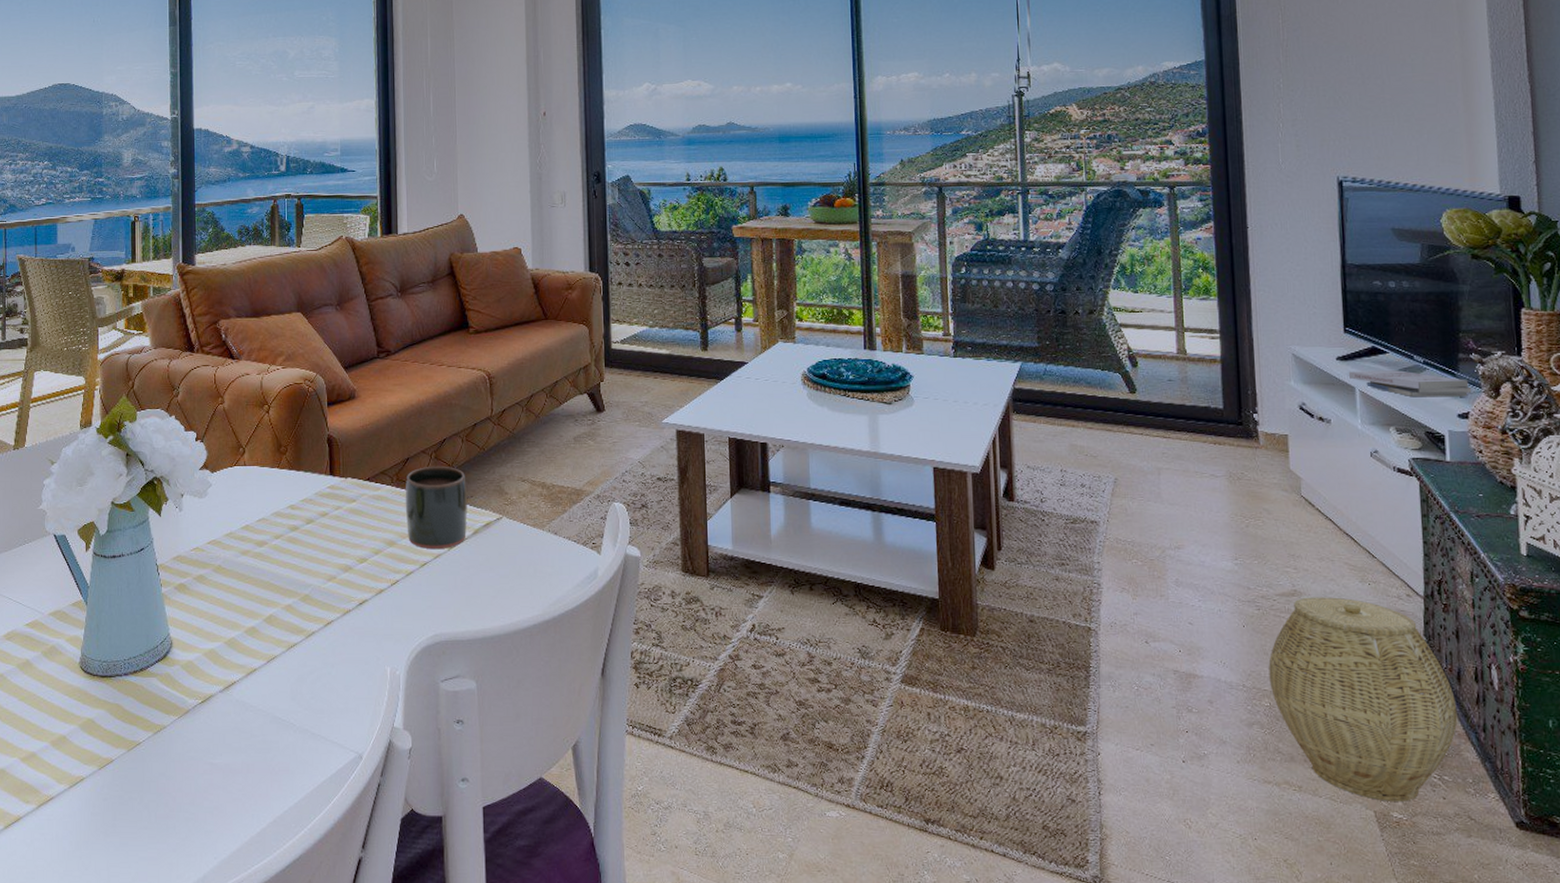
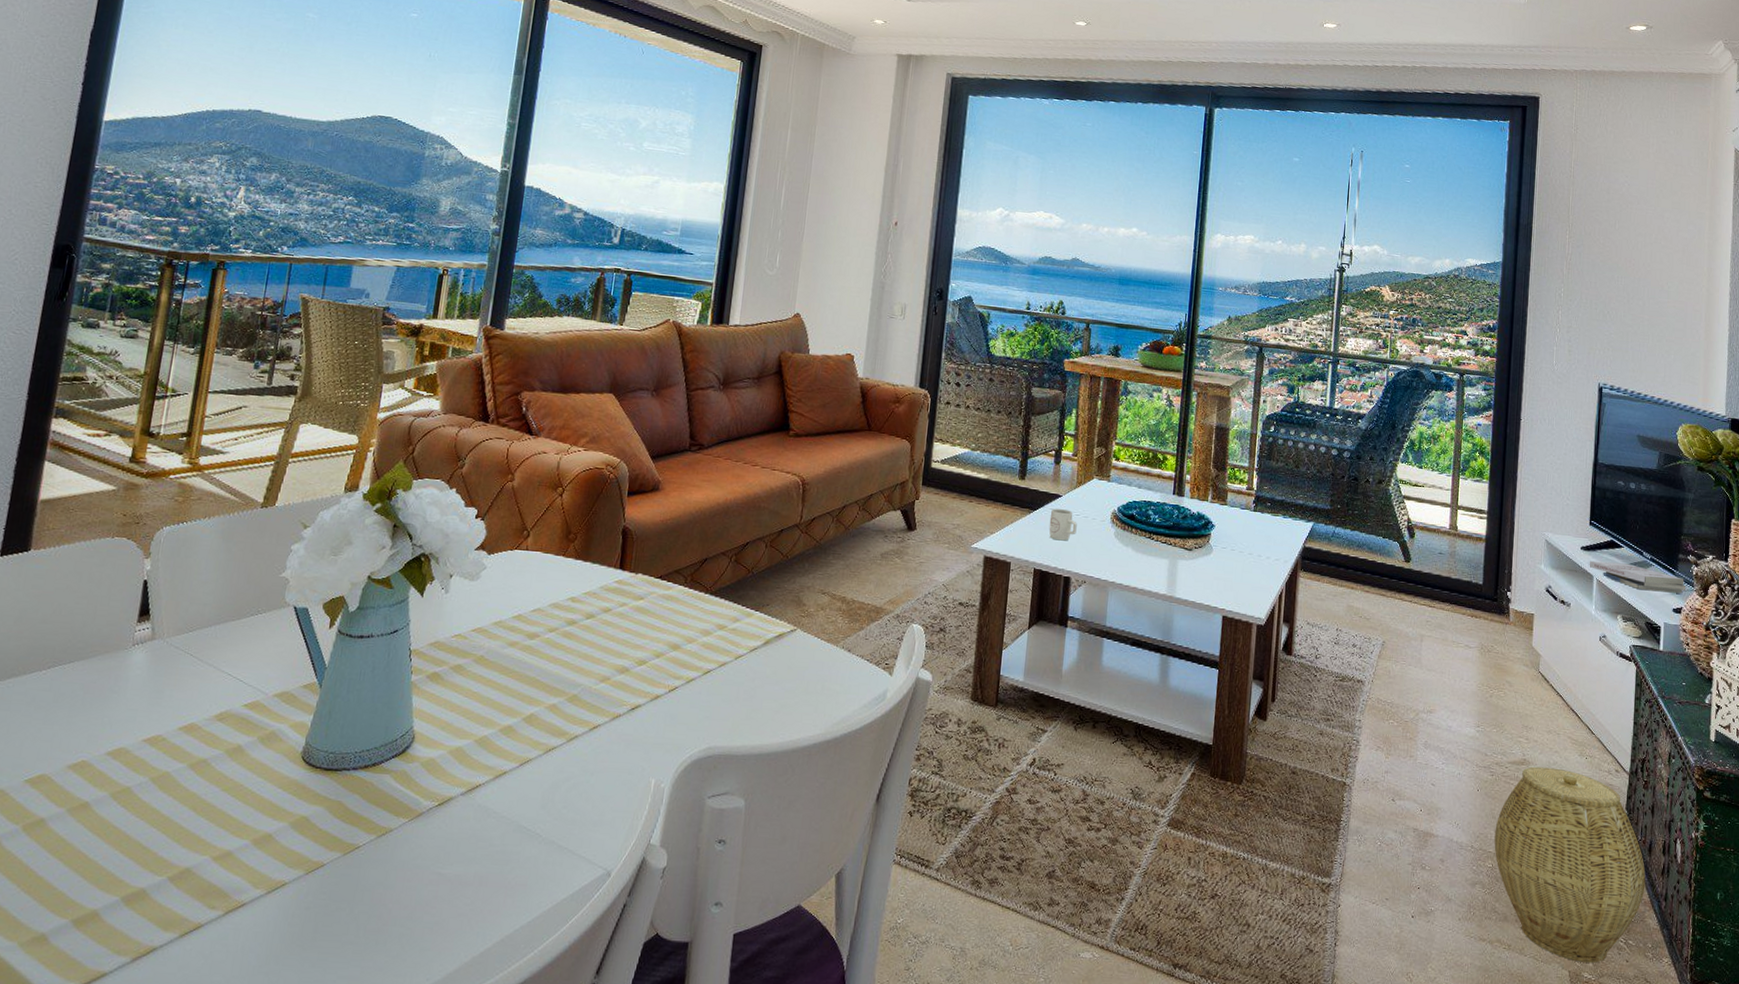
mug: present [405,466,467,548] -> none [694,569,765,657]
mug: none [738,376,767,407] -> present [1049,509,1077,541]

